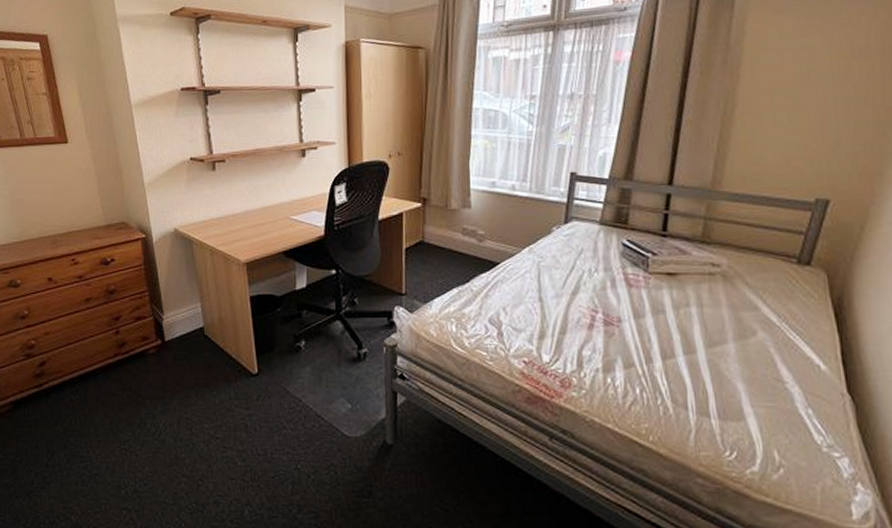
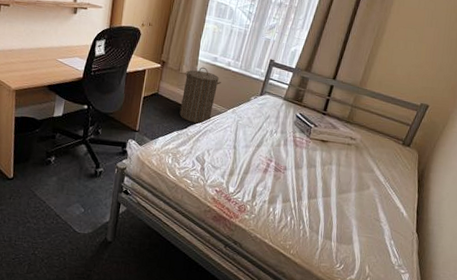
laundry hamper: none [455,197,507,274] -> present [179,67,221,124]

